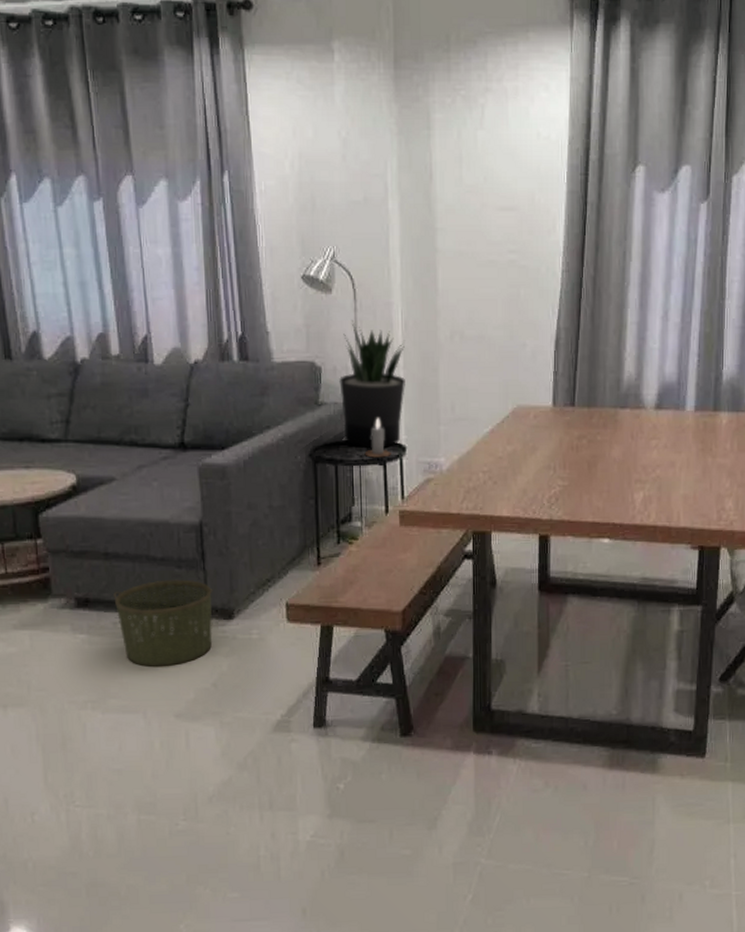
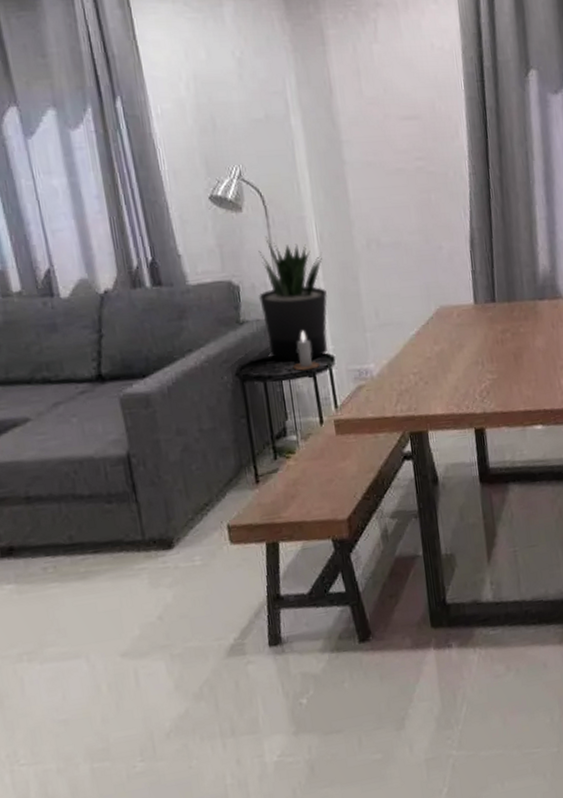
basket: present [113,579,213,667] -> none [40,513,154,609]

